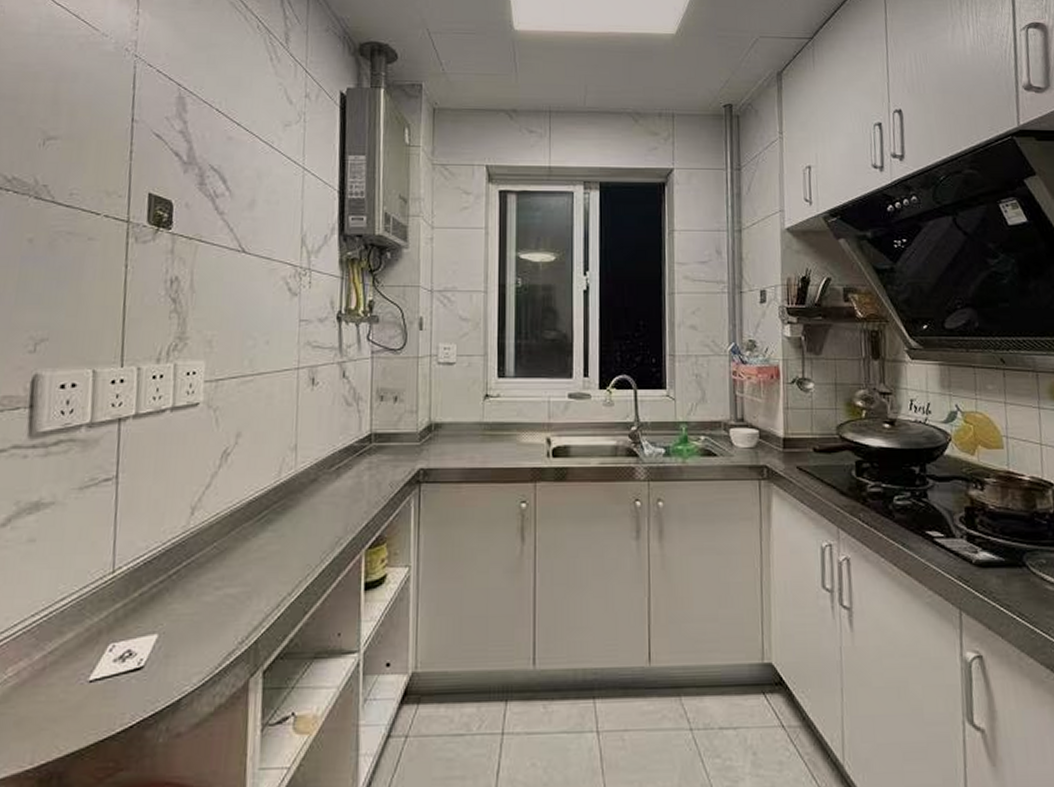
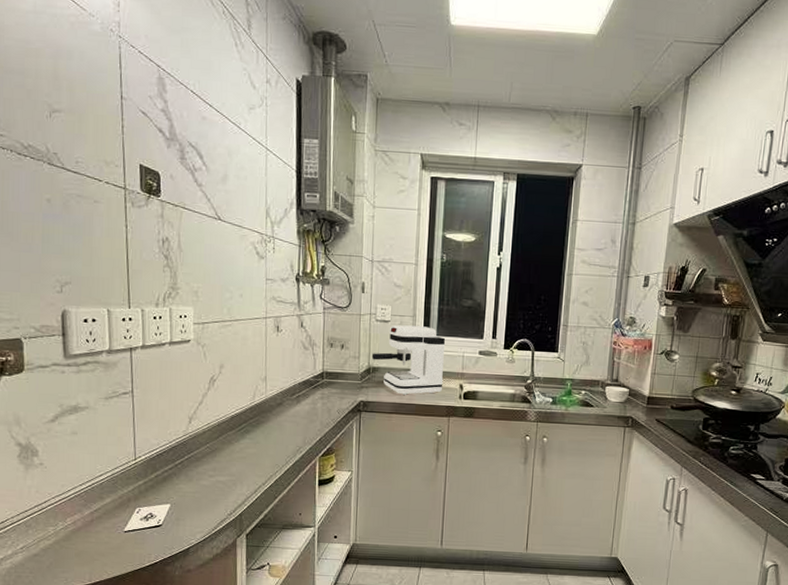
coffee maker: none [433,367,526,458] -> present [371,325,446,396]

